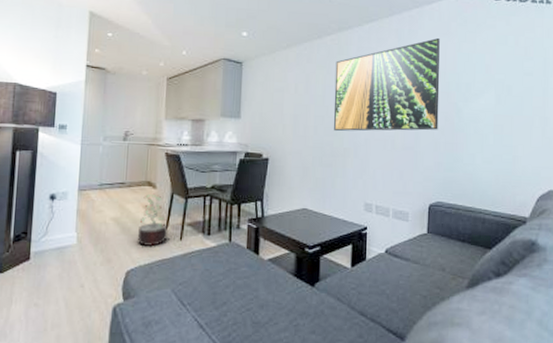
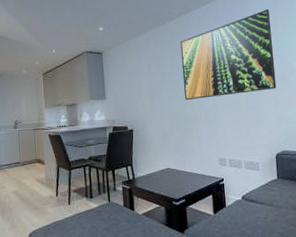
decorative plant: present [137,193,169,247] -> none [34,168,59,213]

